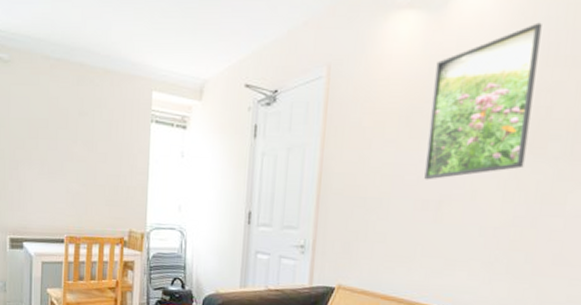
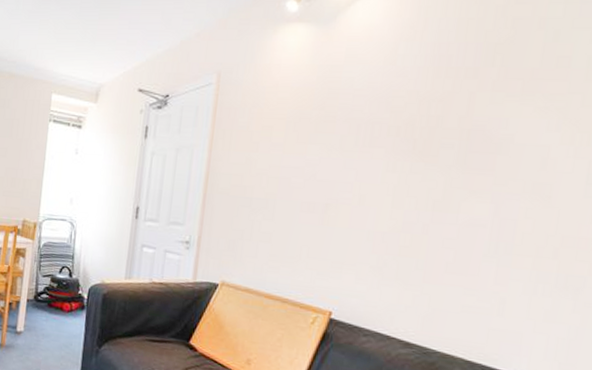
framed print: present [424,22,542,180] -> none [311,36,432,184]

